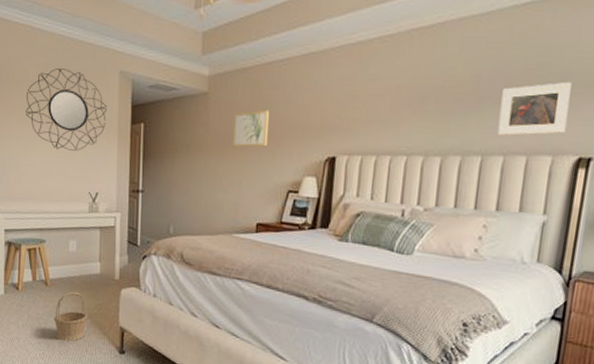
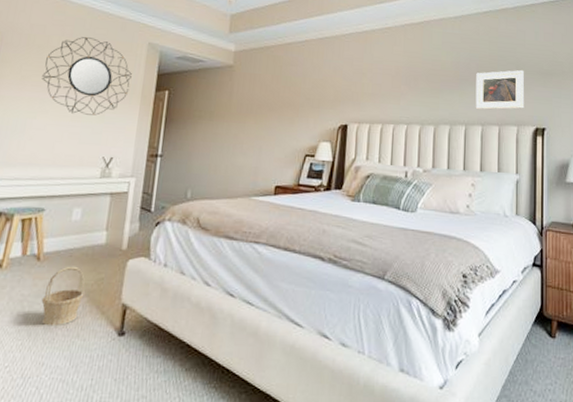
wall art: present [233,109,270,148] -> none [254,82,289,115]

